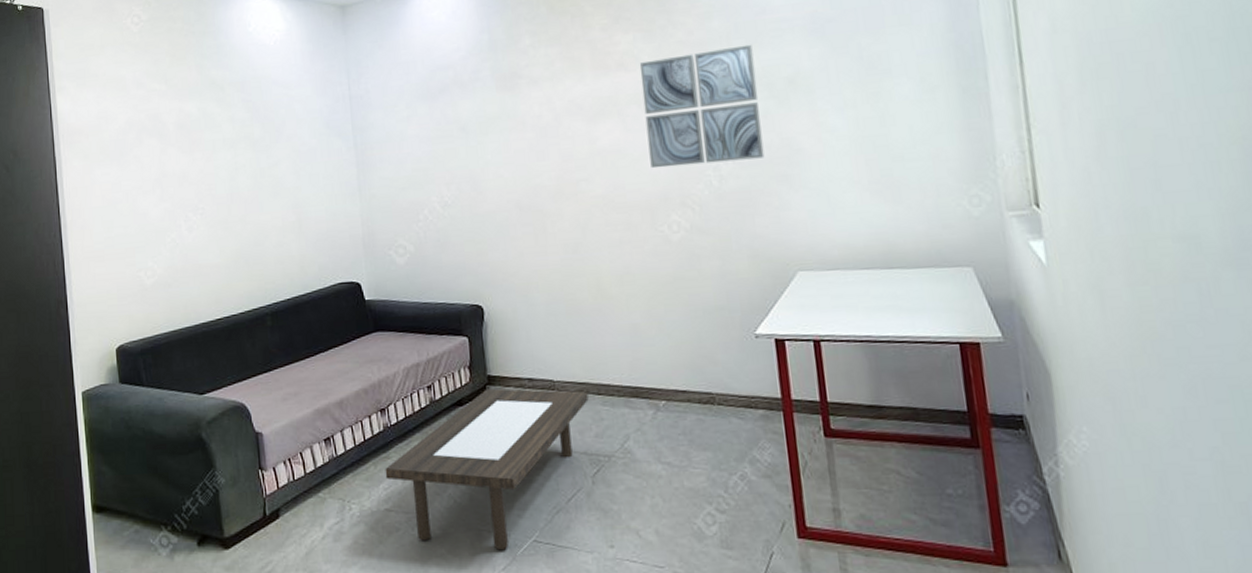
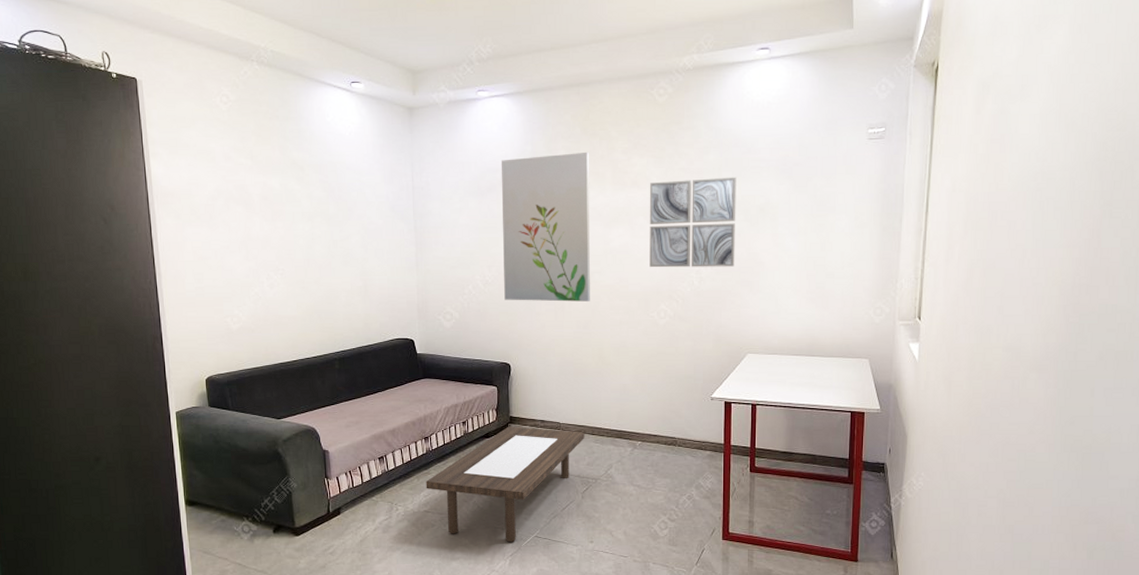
wall art: none [452,33,579,225] -> present [500,151,591,302]

